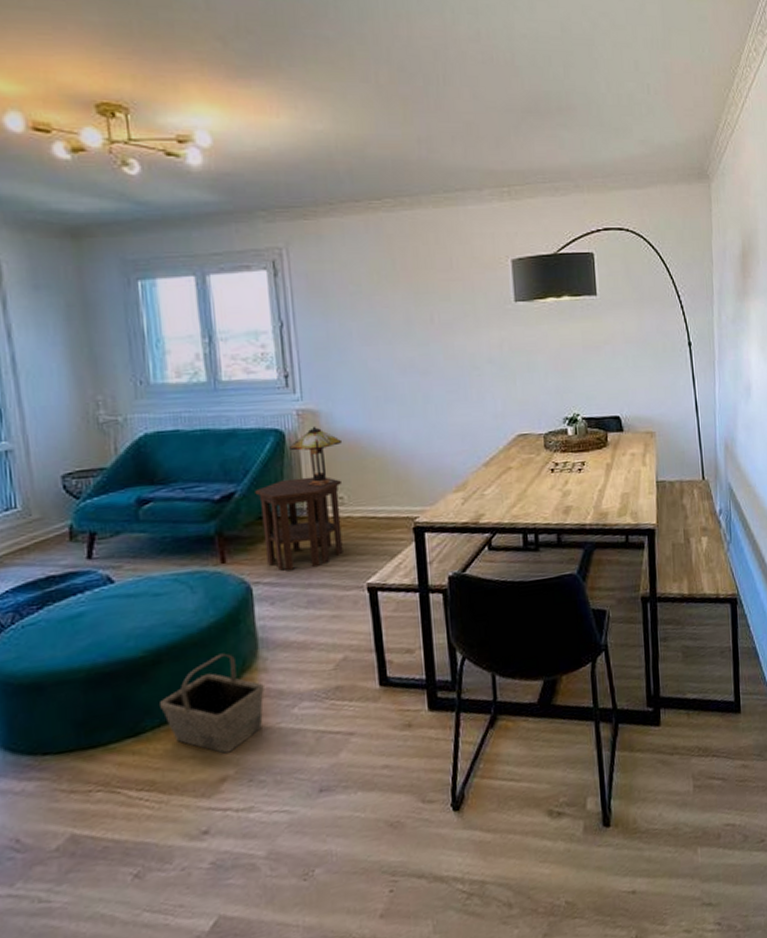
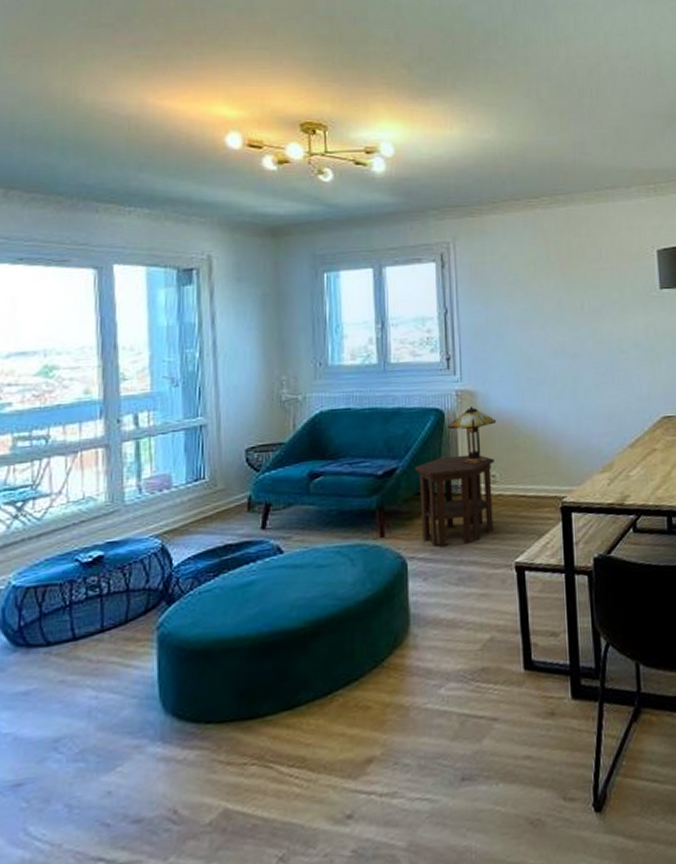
basket: present [160,653,264,754] -> none [316,627,413,733]

